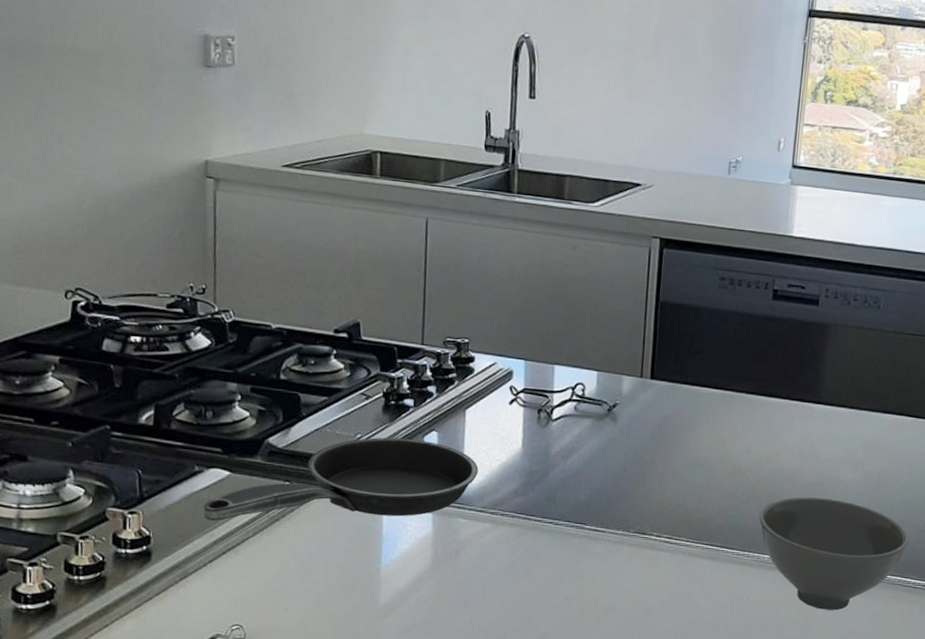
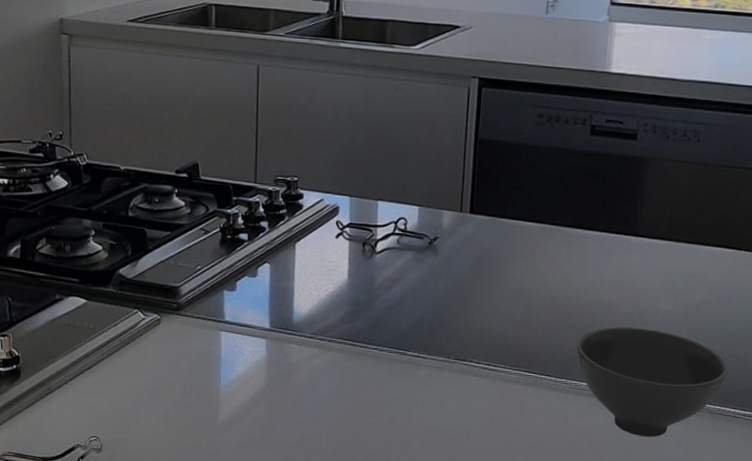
frying pan: present [203,437,479,521] -> none [64,269,308,343]

